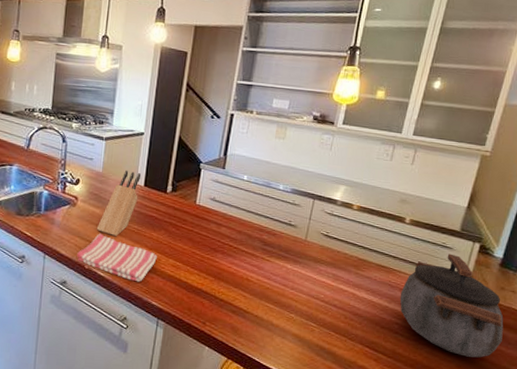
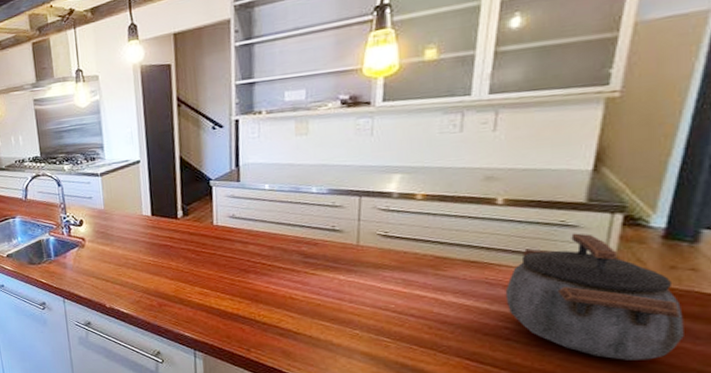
dish towel: present [76,233,157,282] -> none [95,270,181,315]
knife block: present [96,170,141,237] -> none [110,202,148,272]

